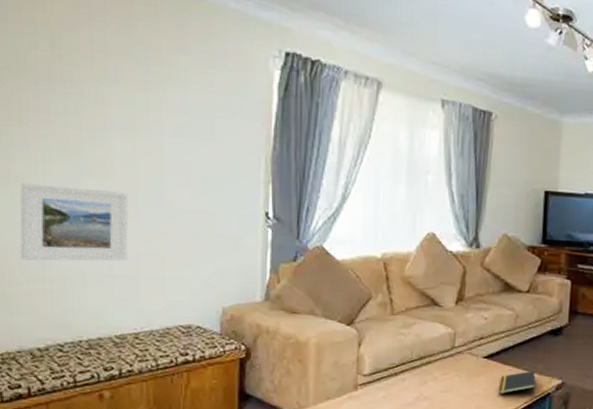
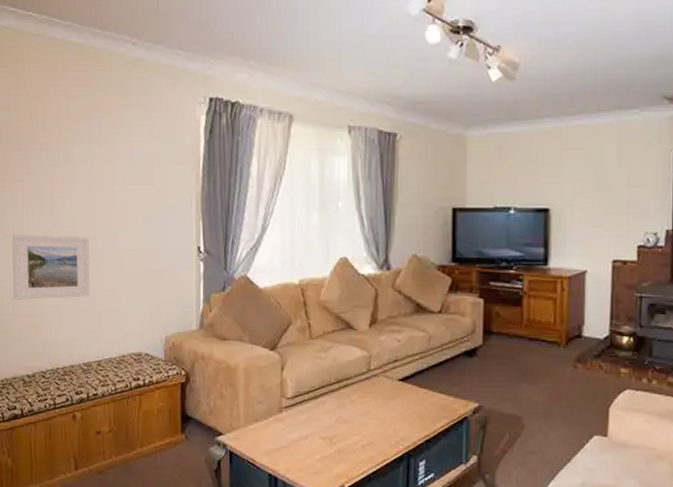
notepad: present [498,370,536,394] -> none [414,393,452,418]

